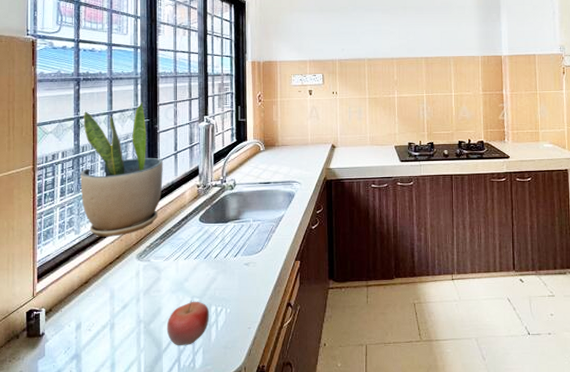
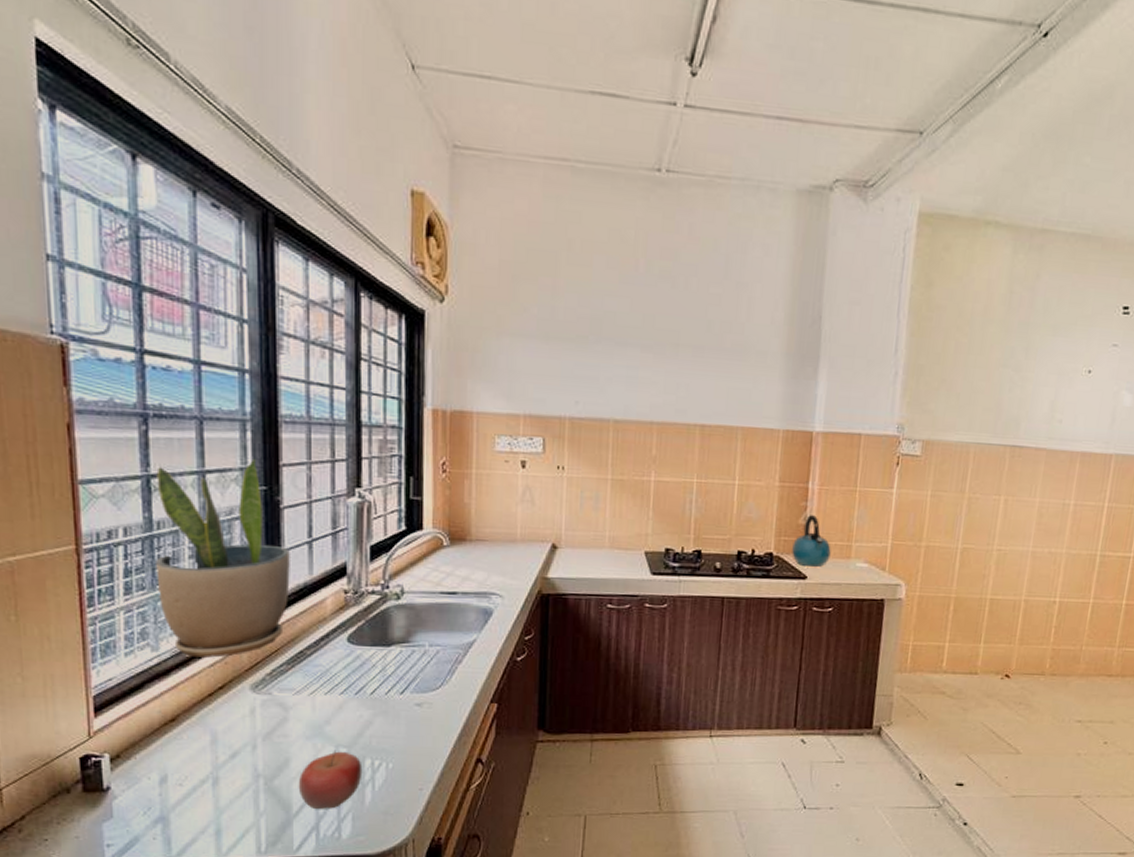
kettle: none [497,113,524,149] -> present [792,515,831,567]

